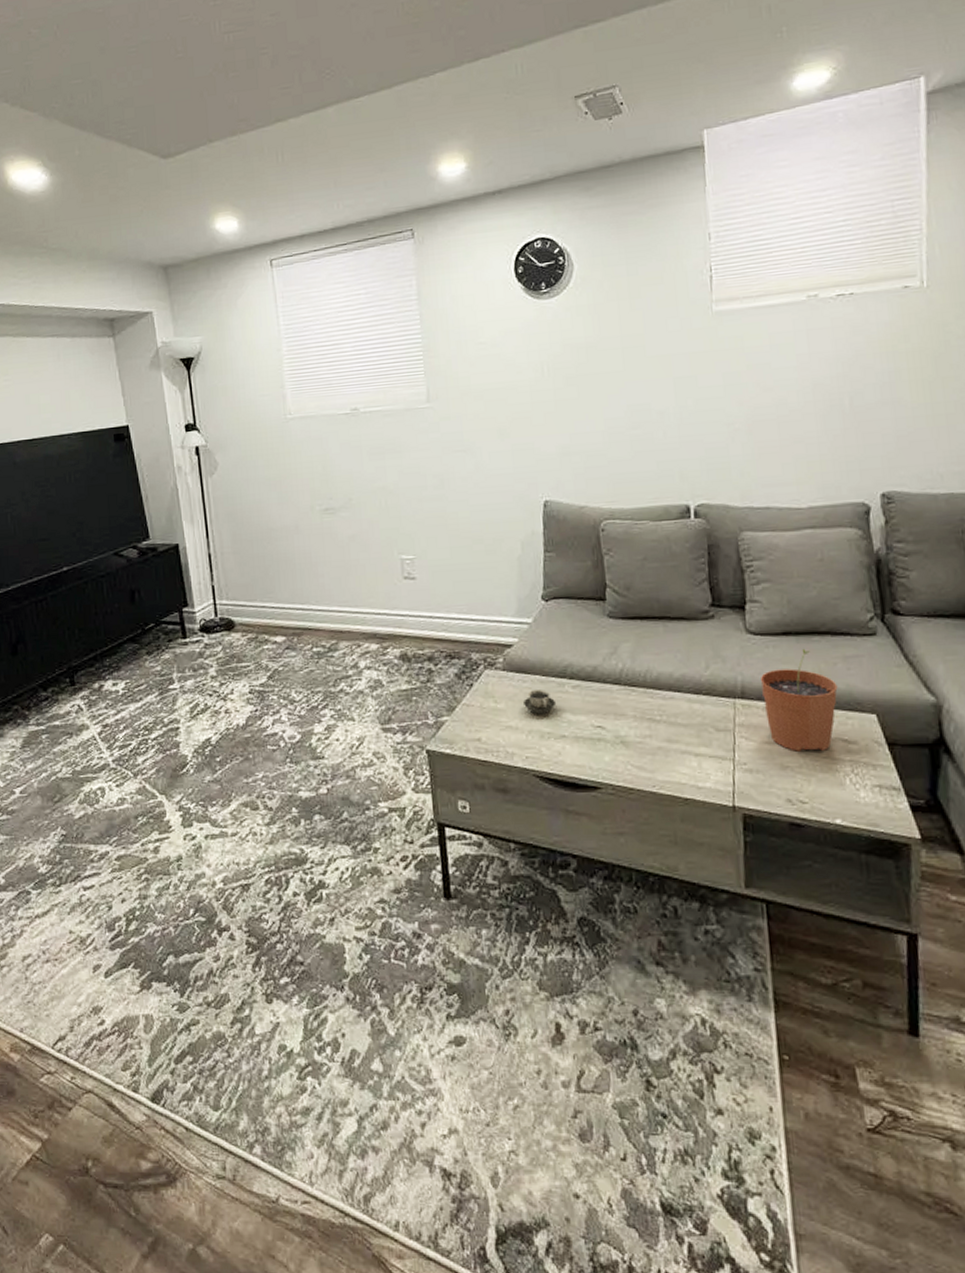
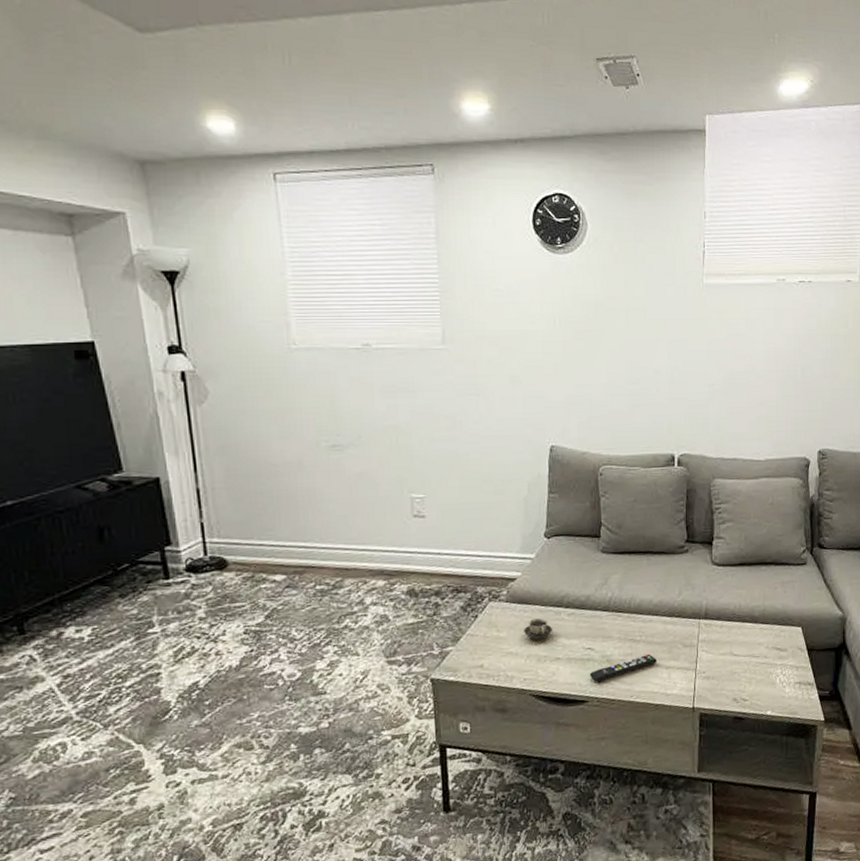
remote control: none [600,736,683,768] -> present [589,653,657,683]
plant pot: present [761,648,838,752] -> none [721,576,776,660]

